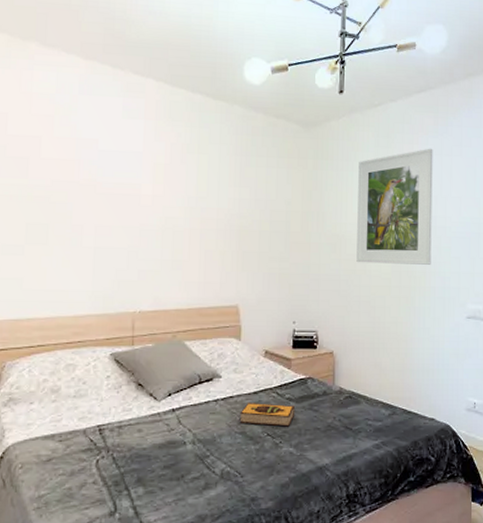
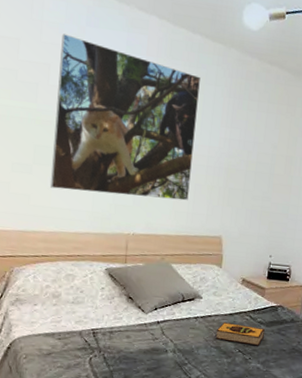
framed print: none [44,104,203,270] -> present [49,34,200,201]

